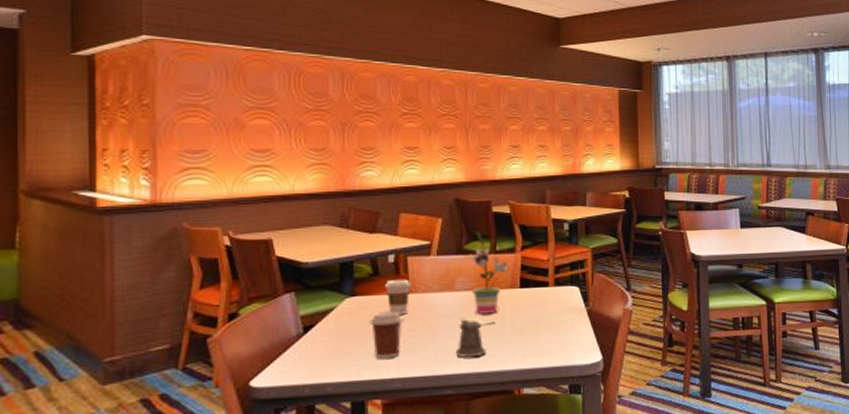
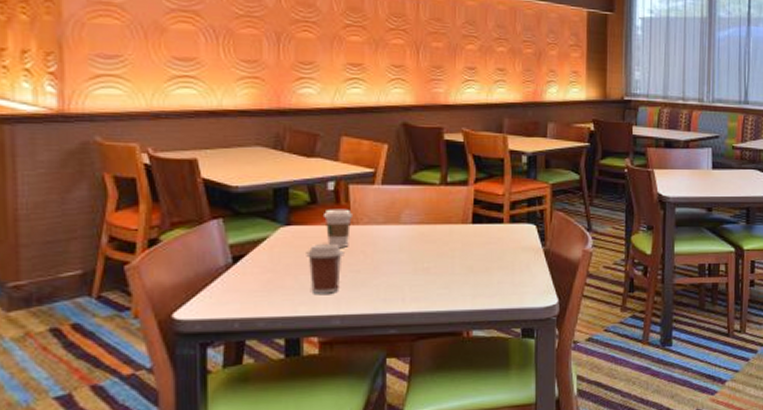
pepper shaker: present [456,319,496,357] -> none [401,254,444,296]
potted plant: present [468,231,511,315] -> none [416,160,463,251]

